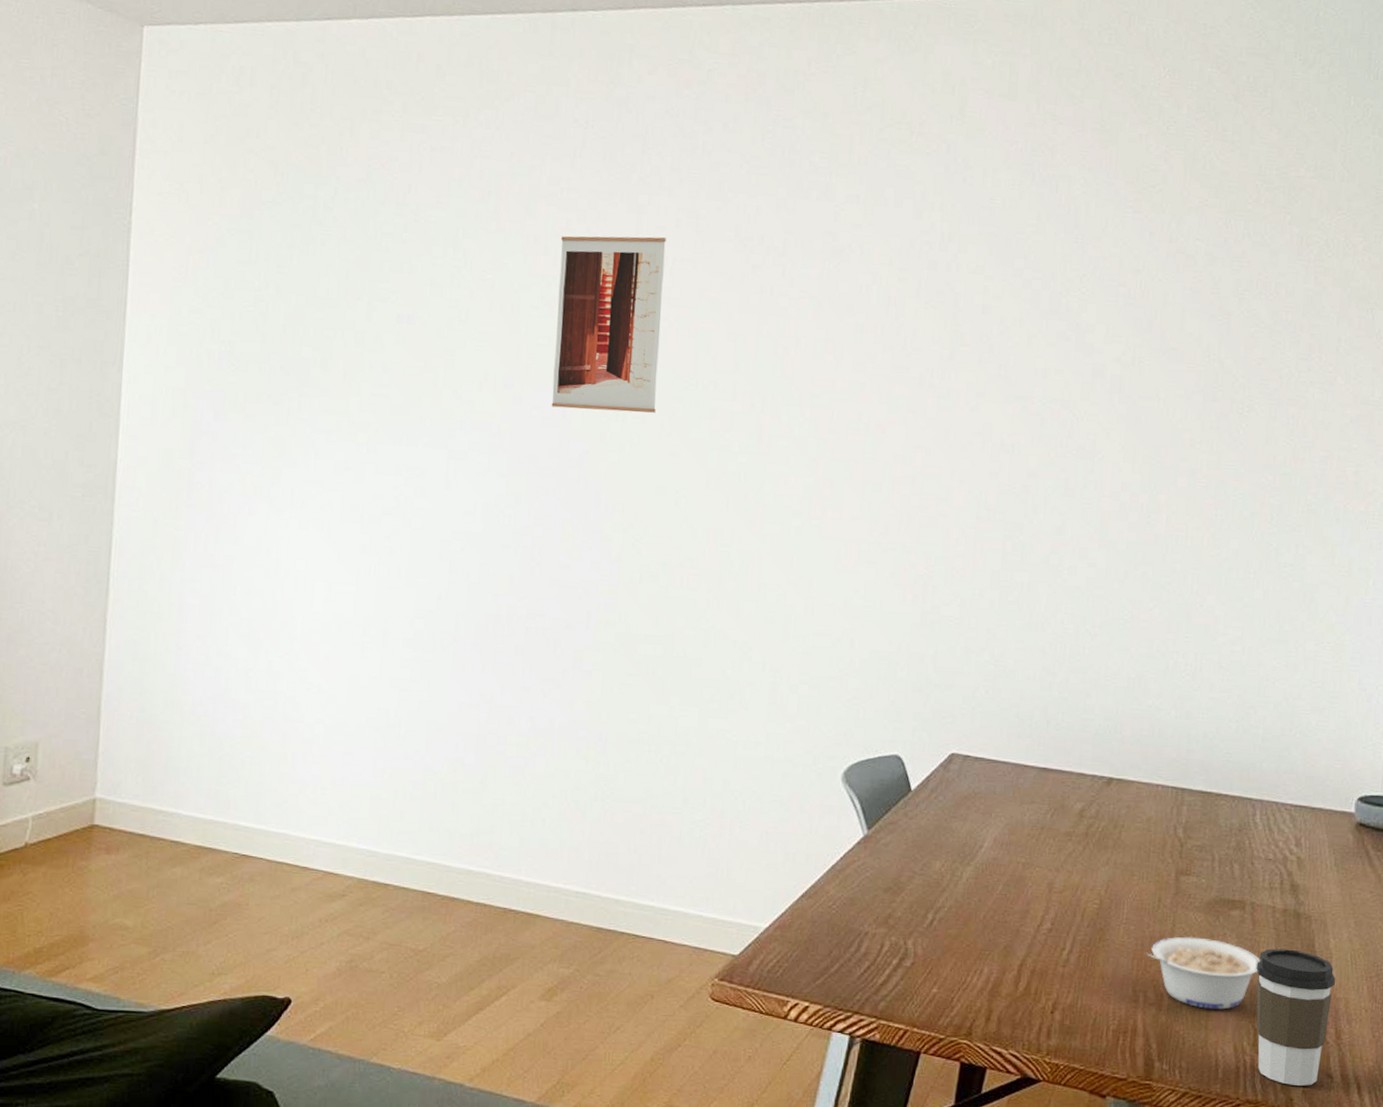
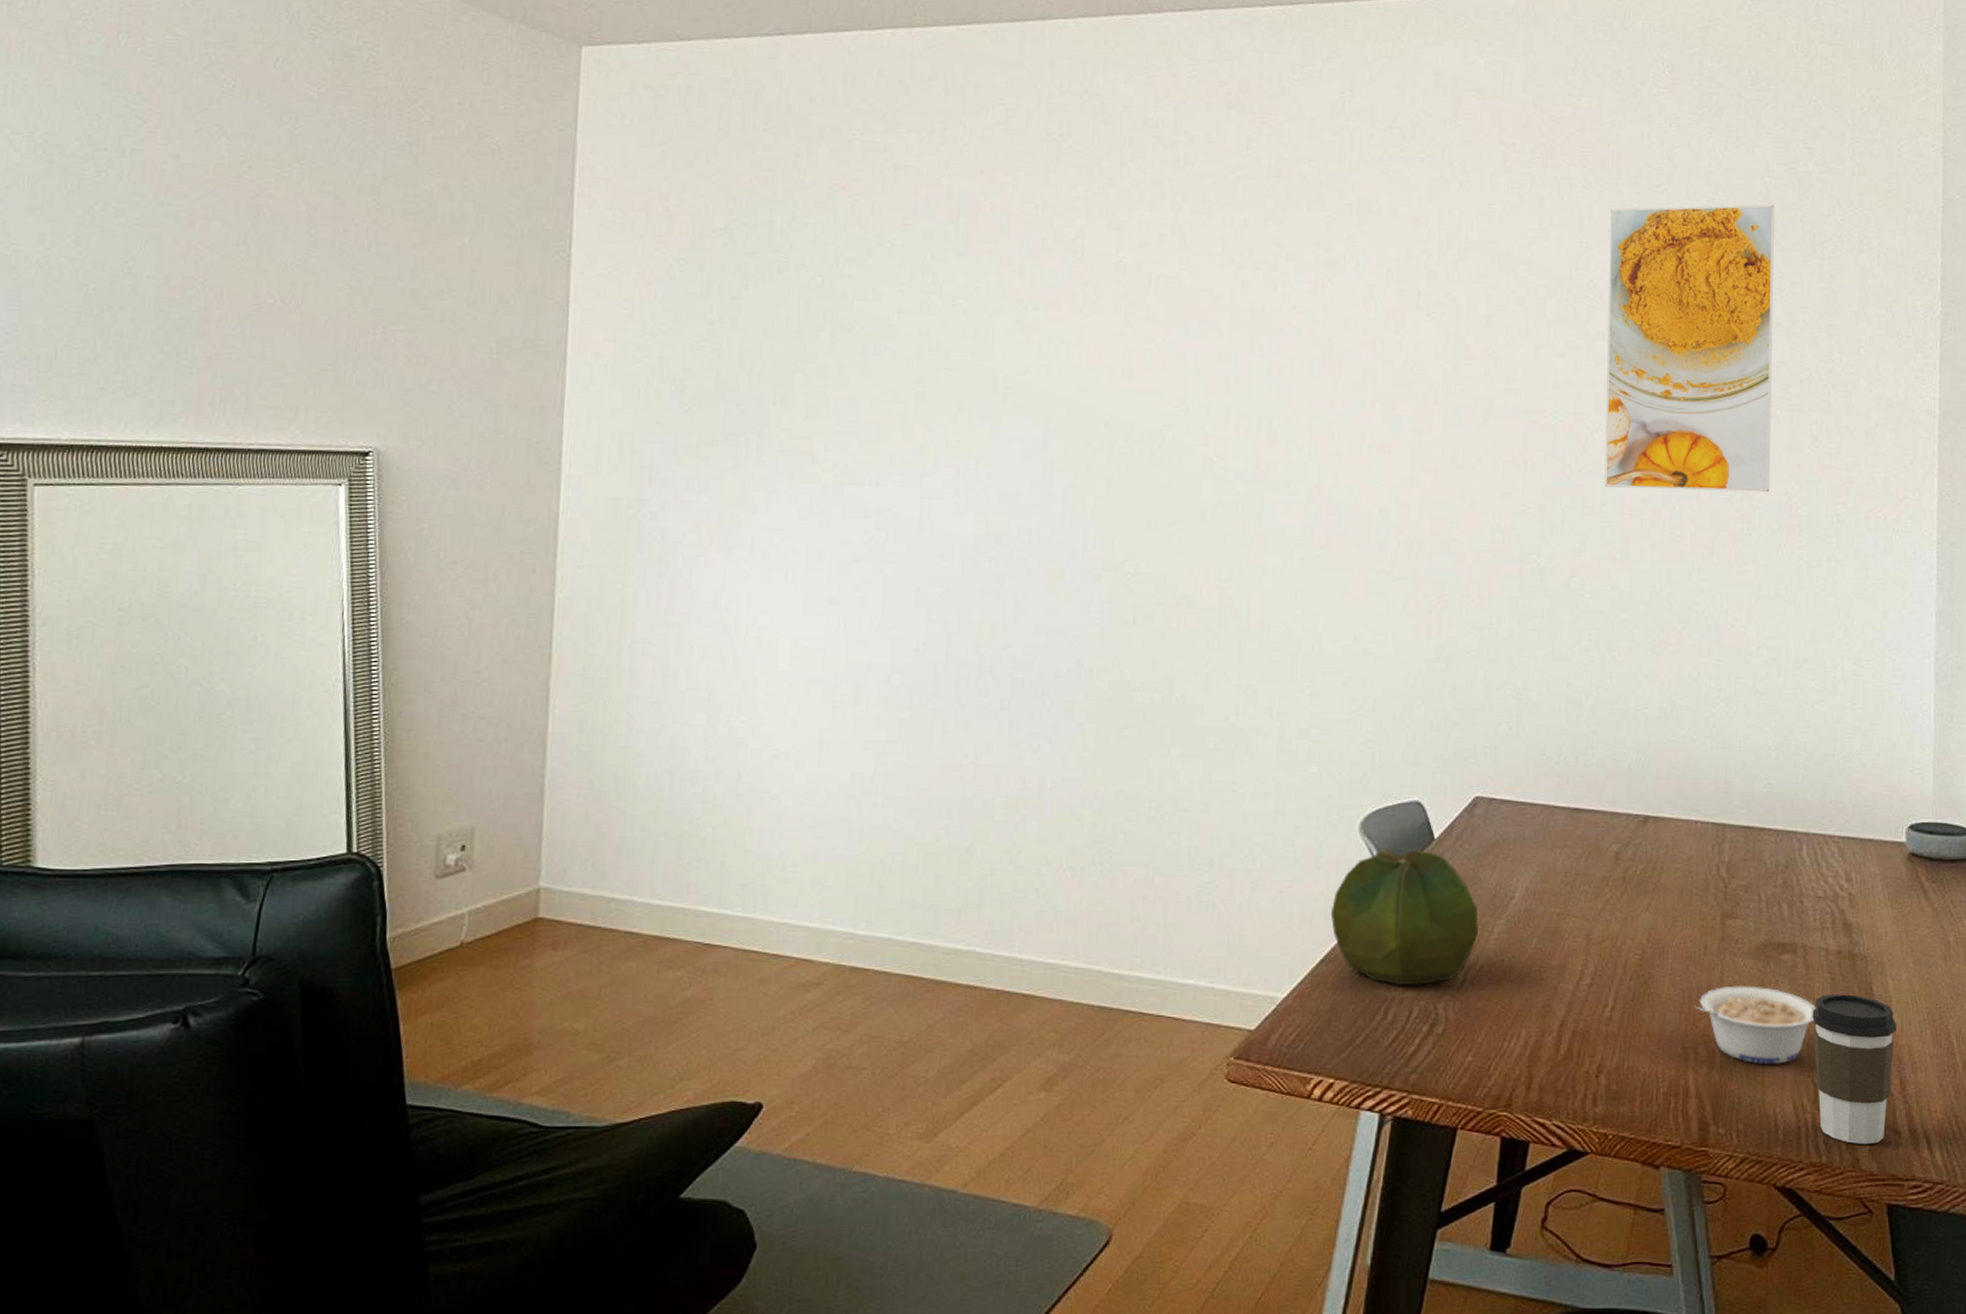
wall art: present [551,236,666,413] -> none [1032,254,1149,442]
cabbage: none [812,797,949,922] -> present [1330,849,1479,985]
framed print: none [1087,206,1265,482] -> present [1604,204,1774,493]

